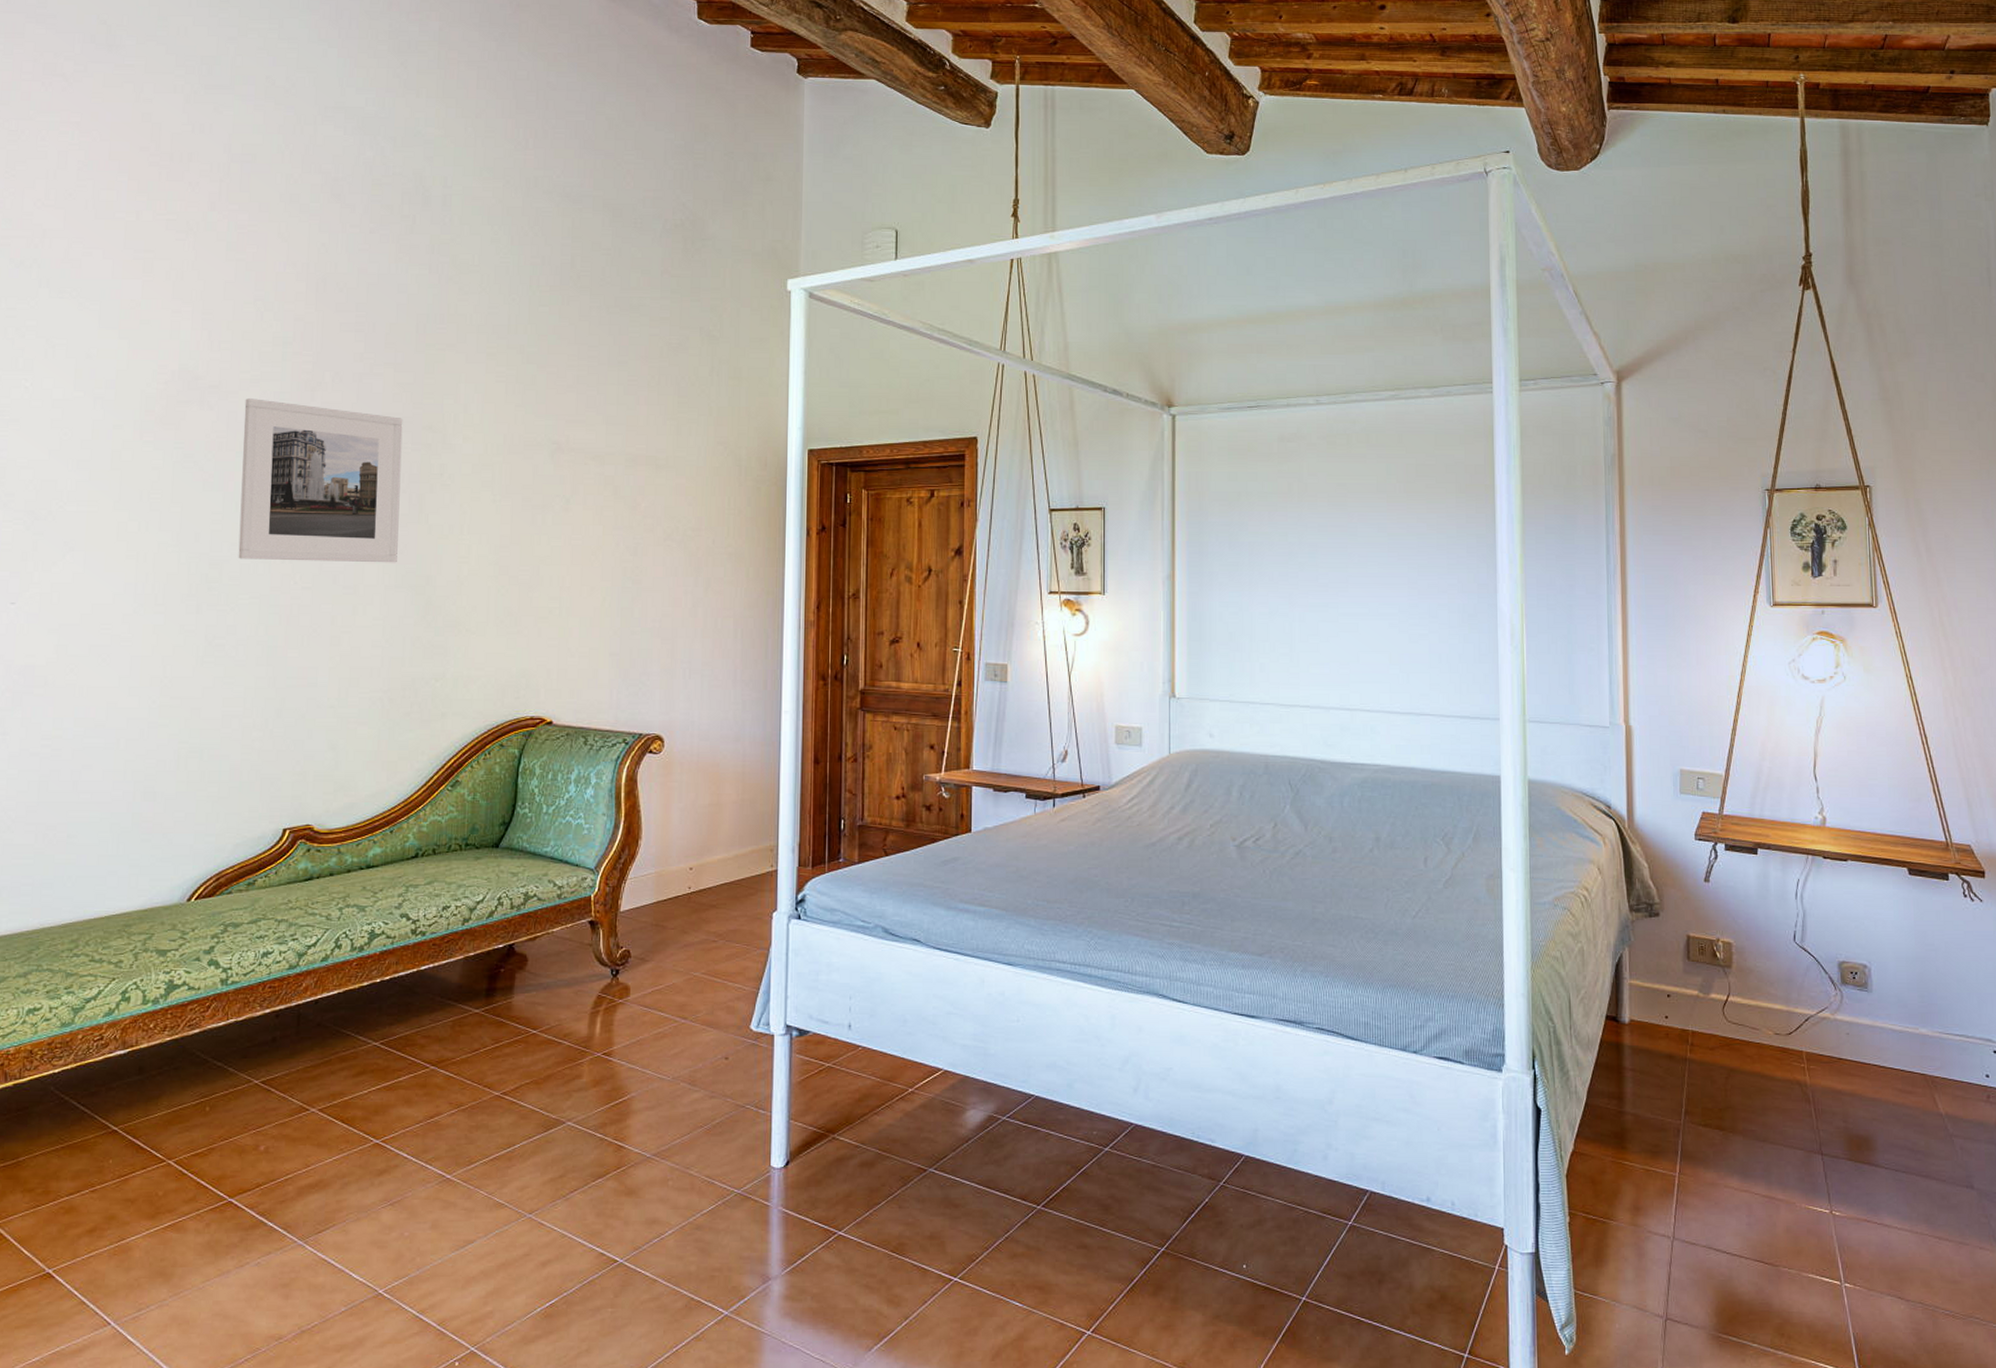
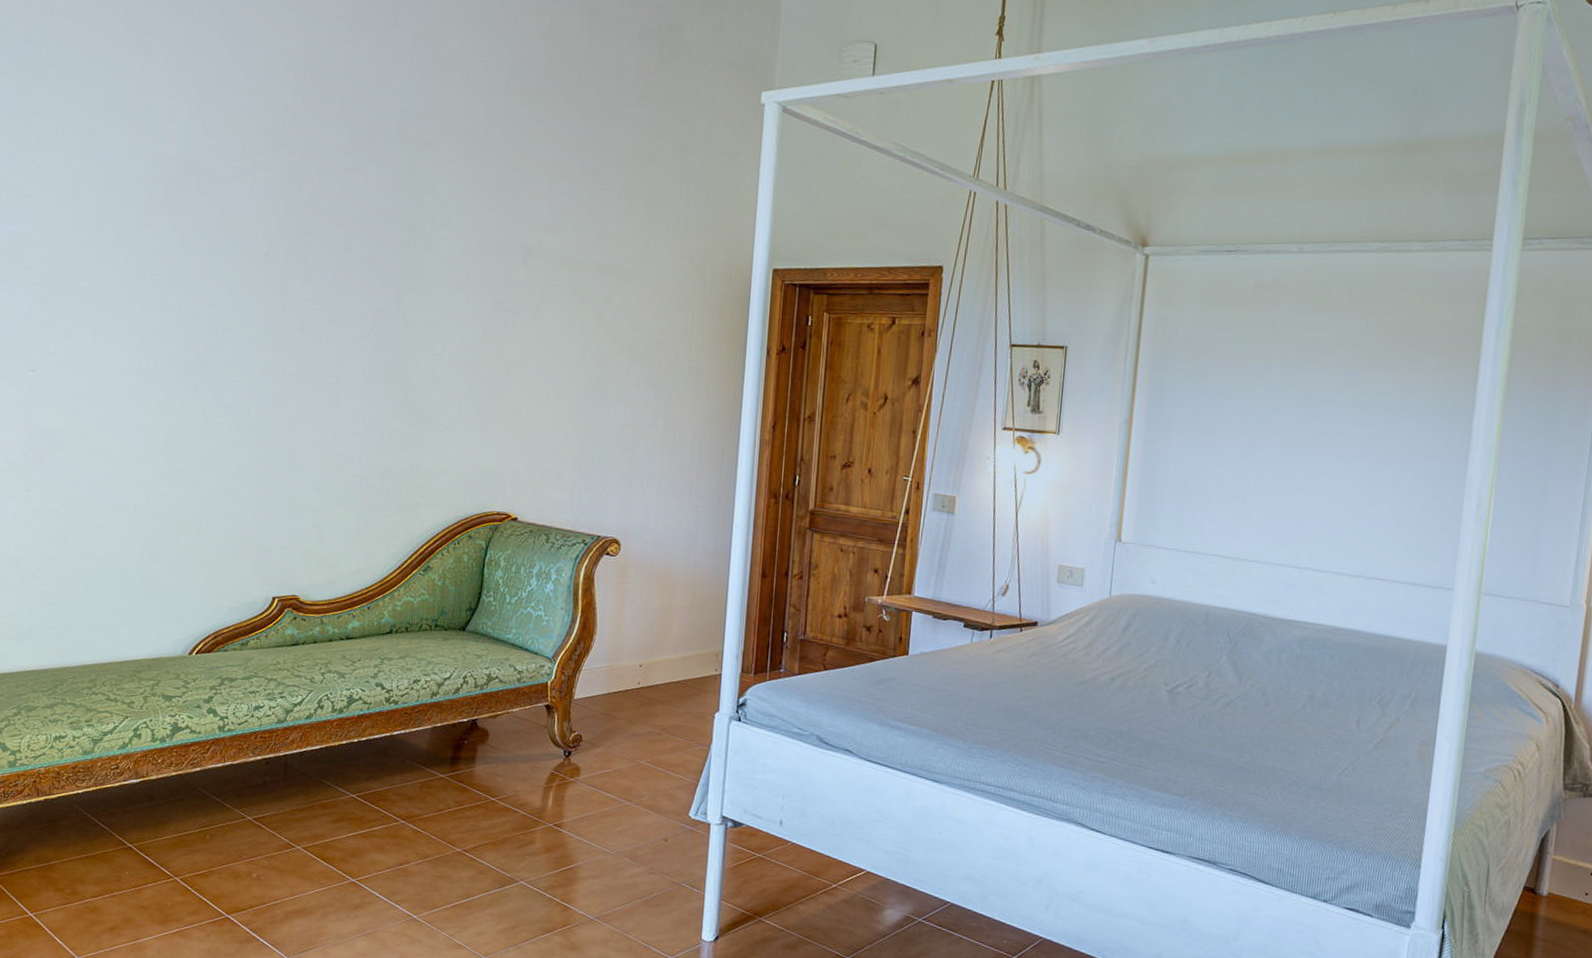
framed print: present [238,398,403,563] -> none [231,187,384,356]

